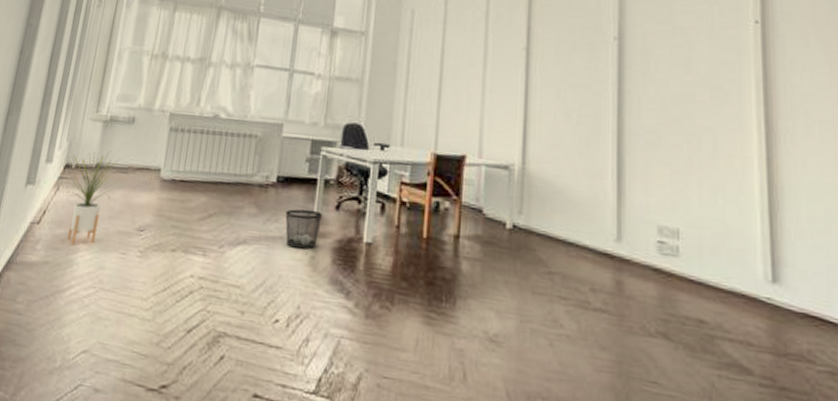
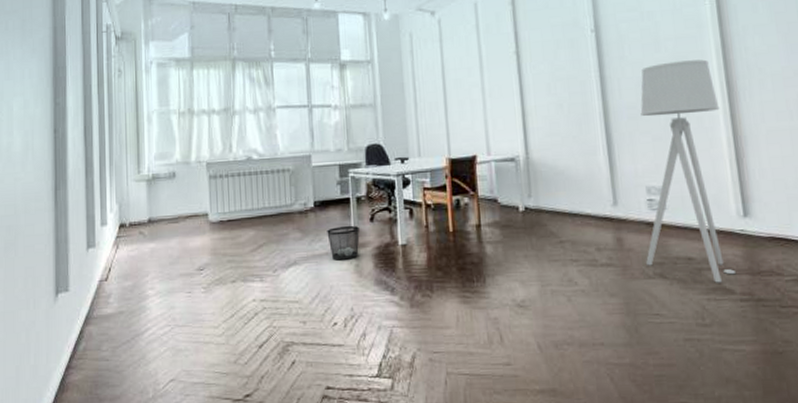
house plant: present [66,150,120,245] -> none [125,205,171,293]
floor lamp: none [648,86,756,358] -> present [640,59,735,283]

